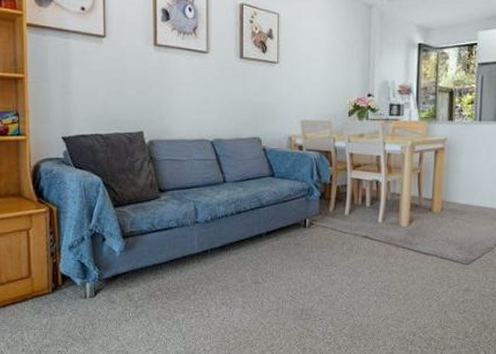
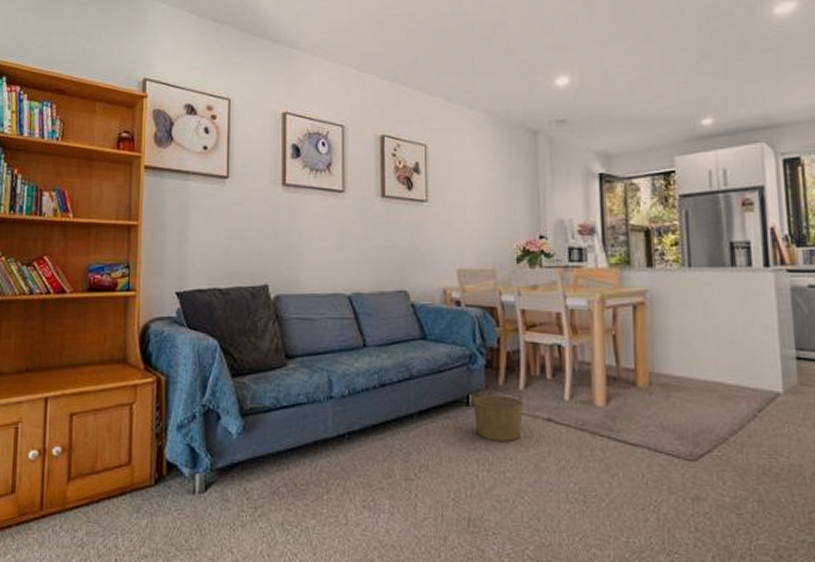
basket: none [309,219,348,253] -> present [472,395,524,441]

